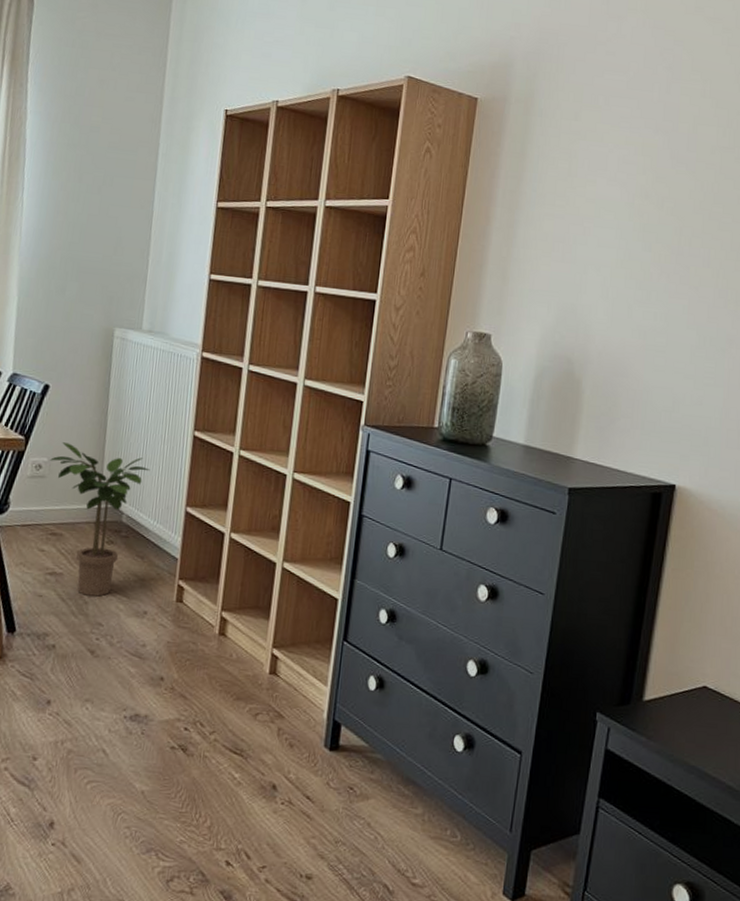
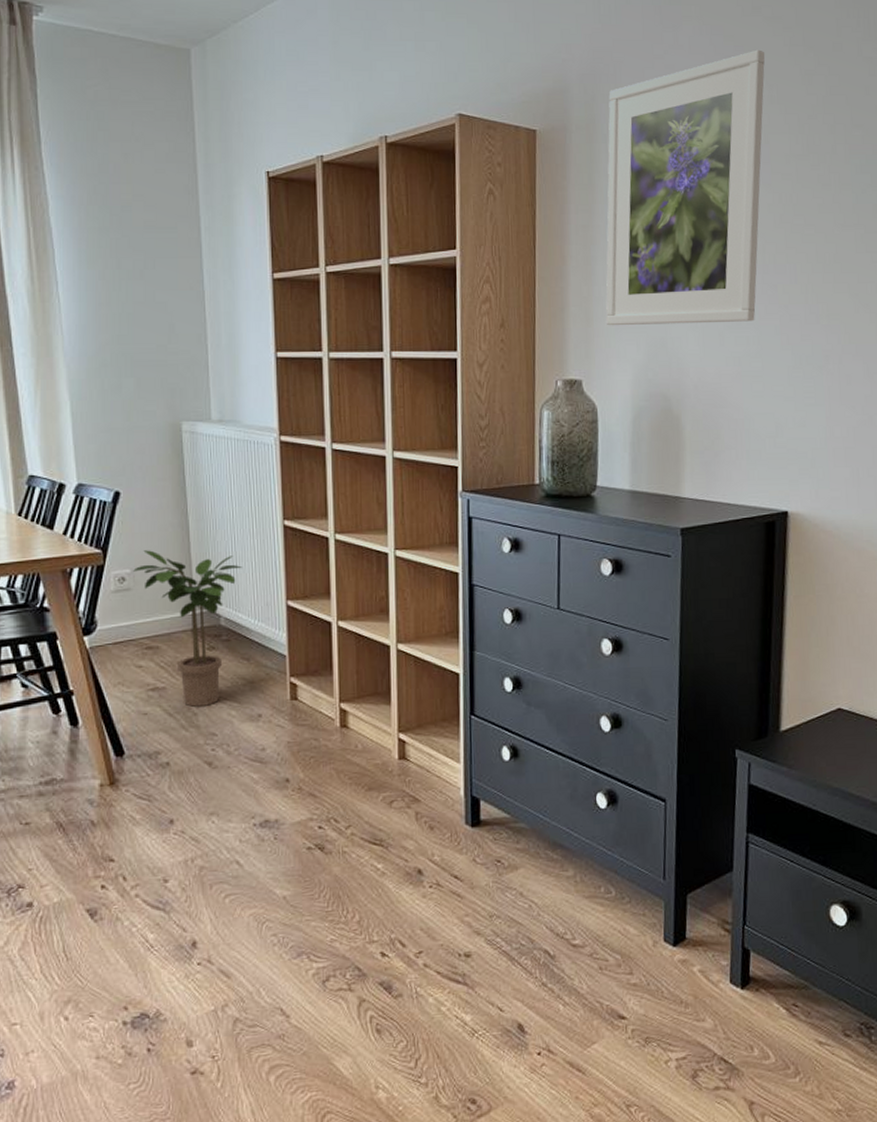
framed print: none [520,46,703,299] -> present [605,49,765,326]

